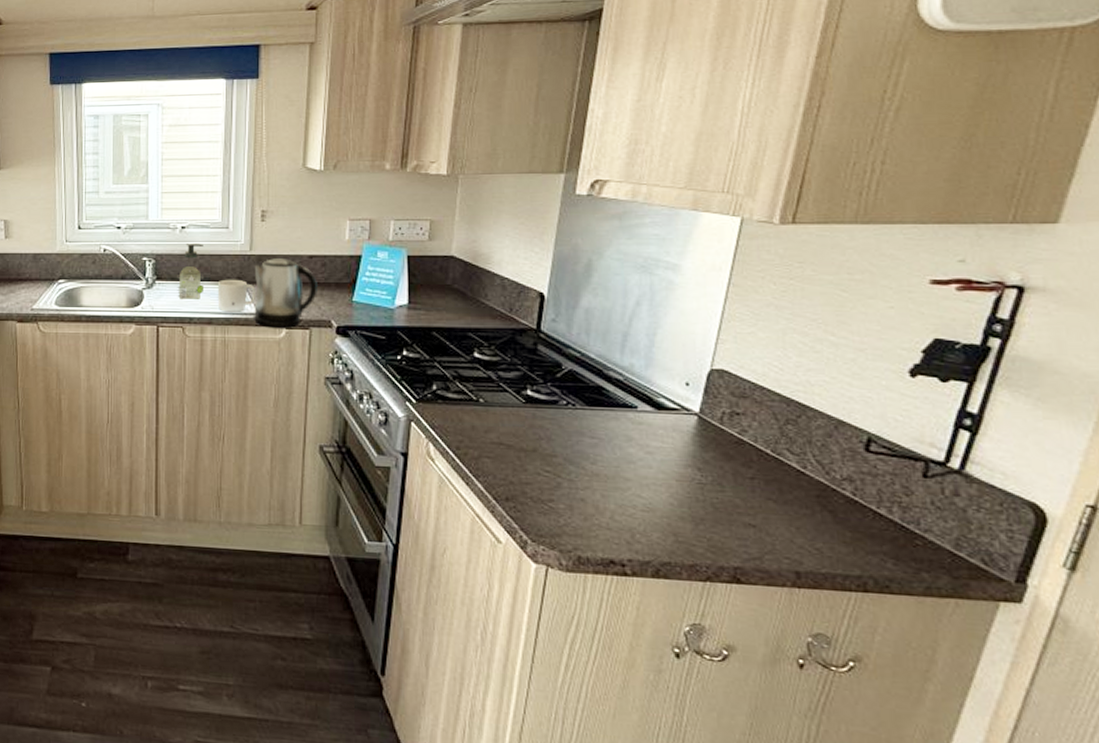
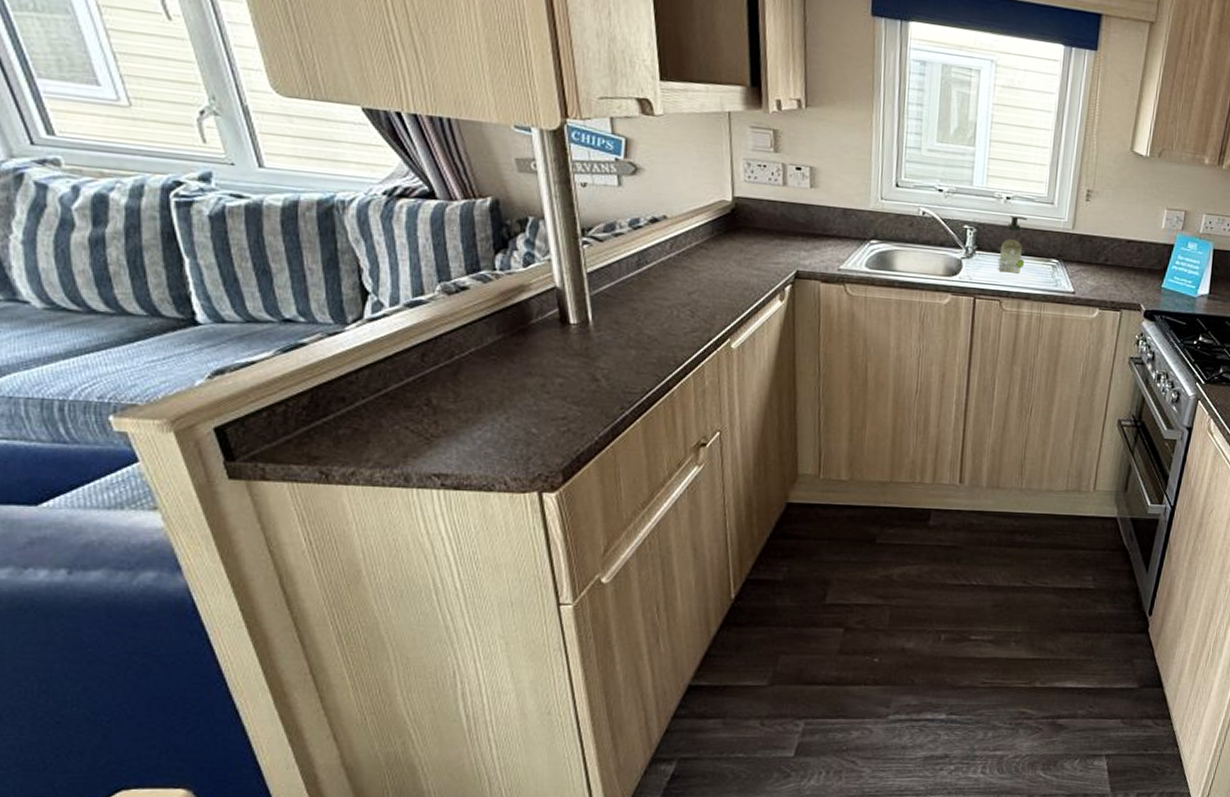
mug: present [217,279,257,313] -> none [1036,255,1075,291]
kettle: present [254,258,317,328] -> none [1070,239,1132,309]

